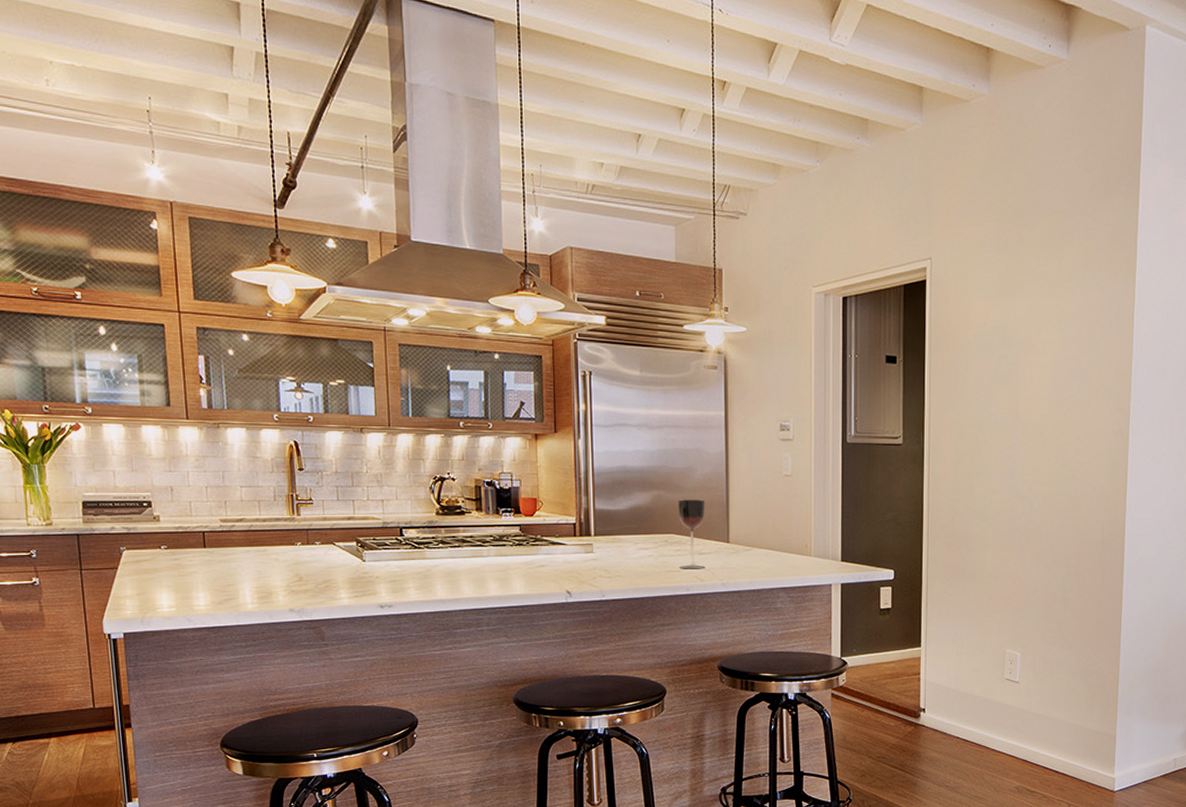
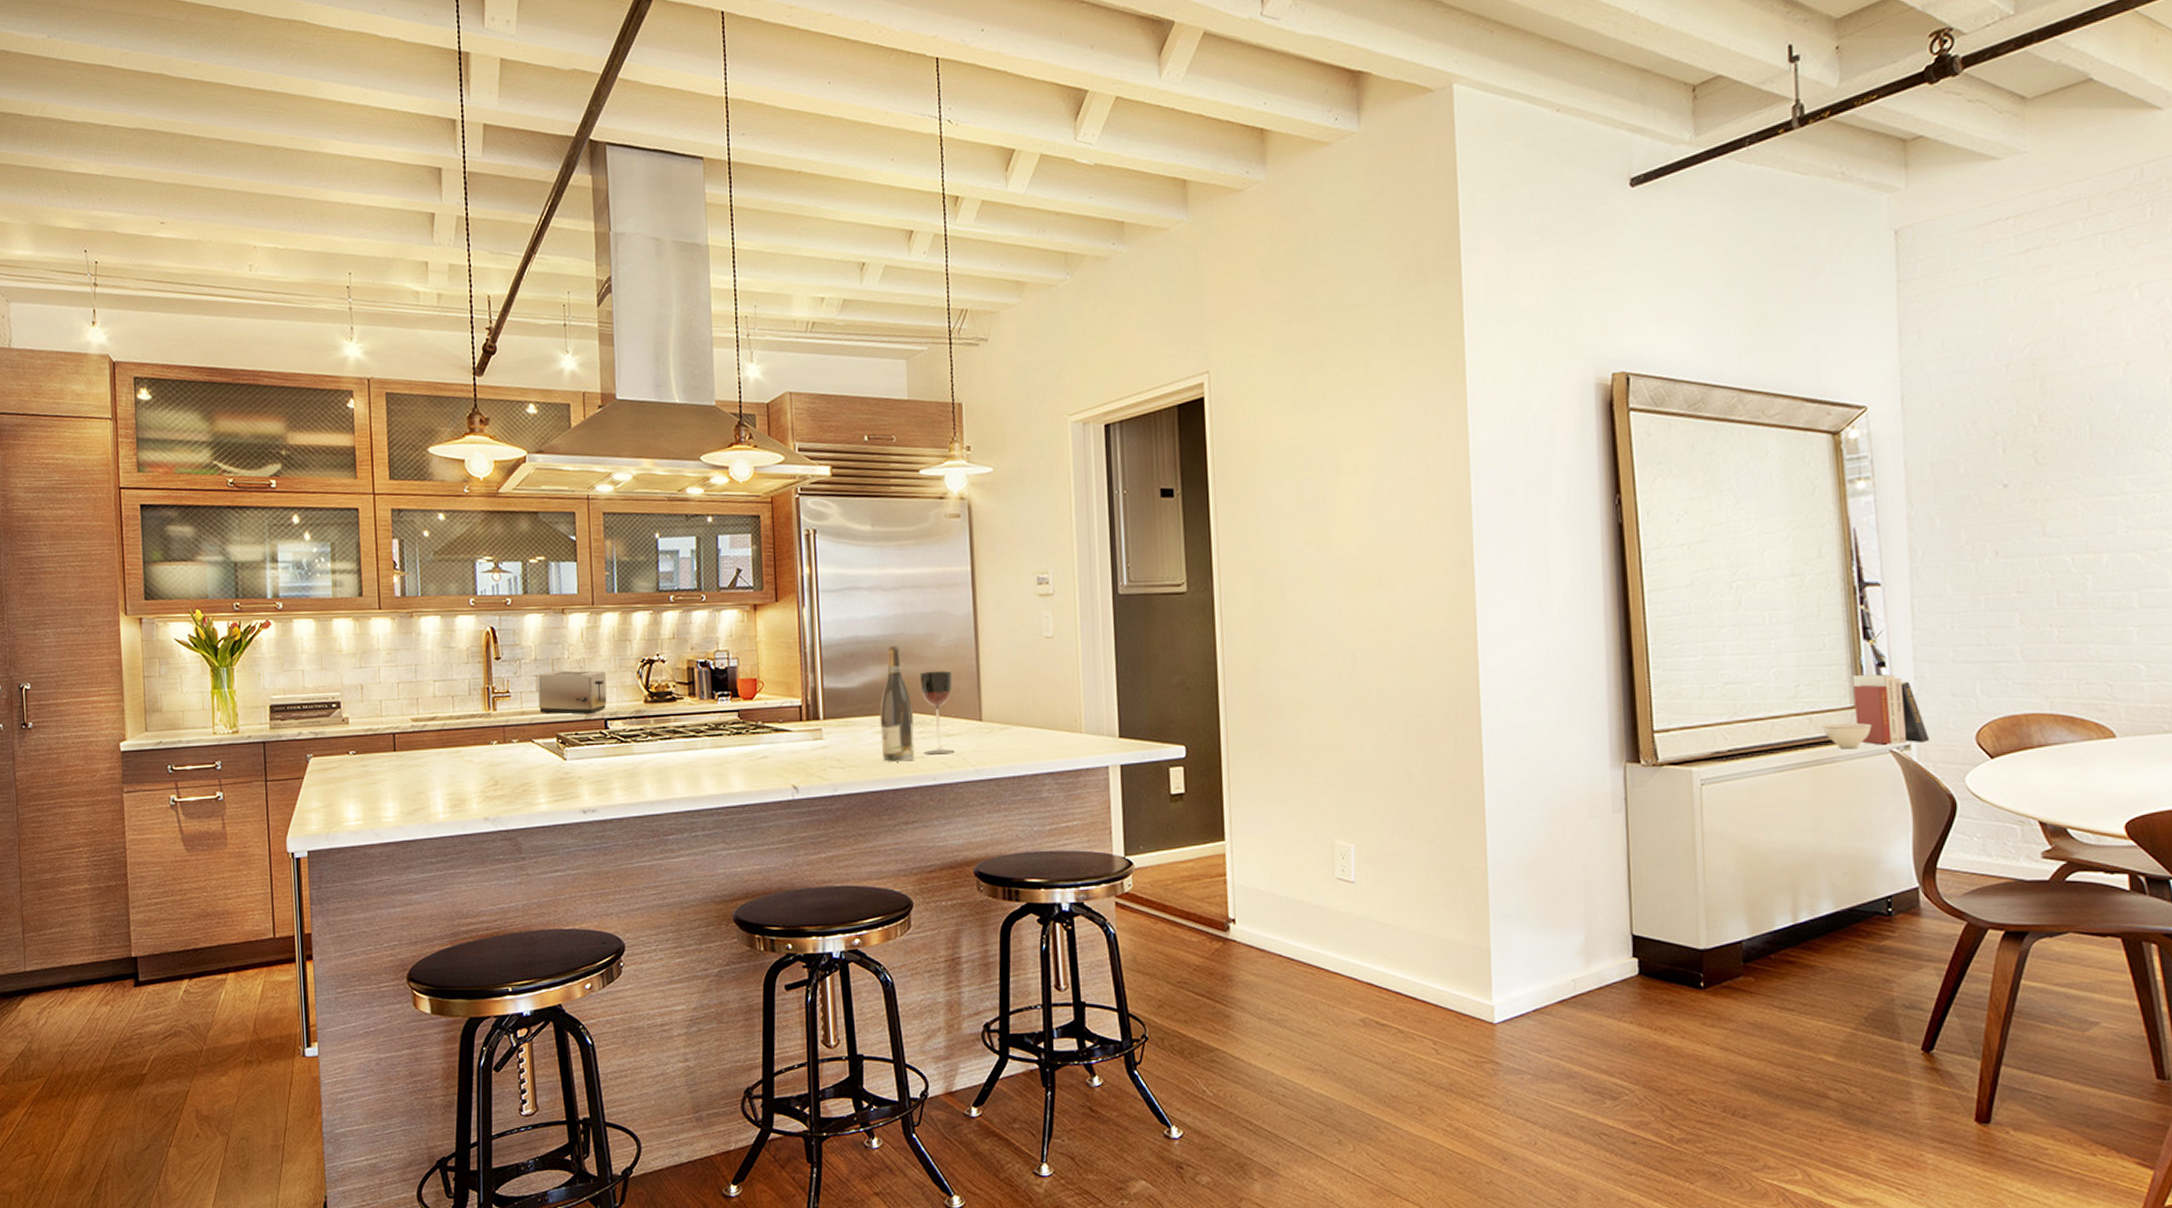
toaster: none [338,483,402,522] -> present [538,670,607,714]
wine bottle: none [643,476,672,574] -> present [879,645,915,762]

